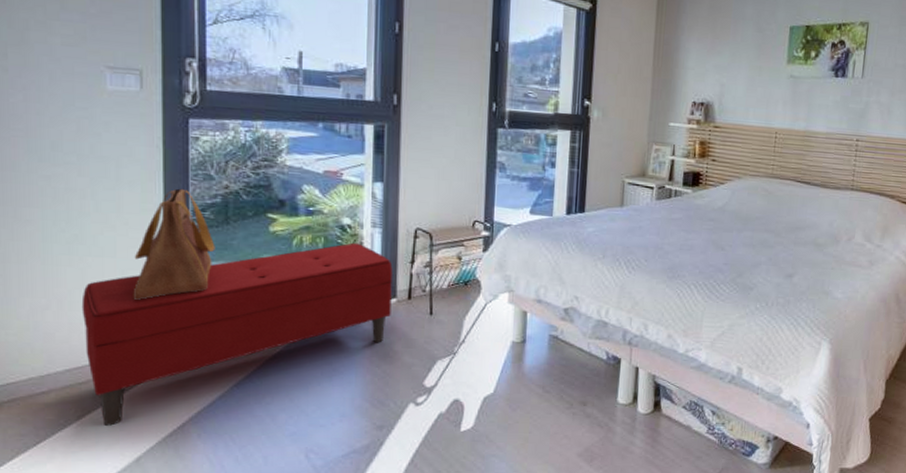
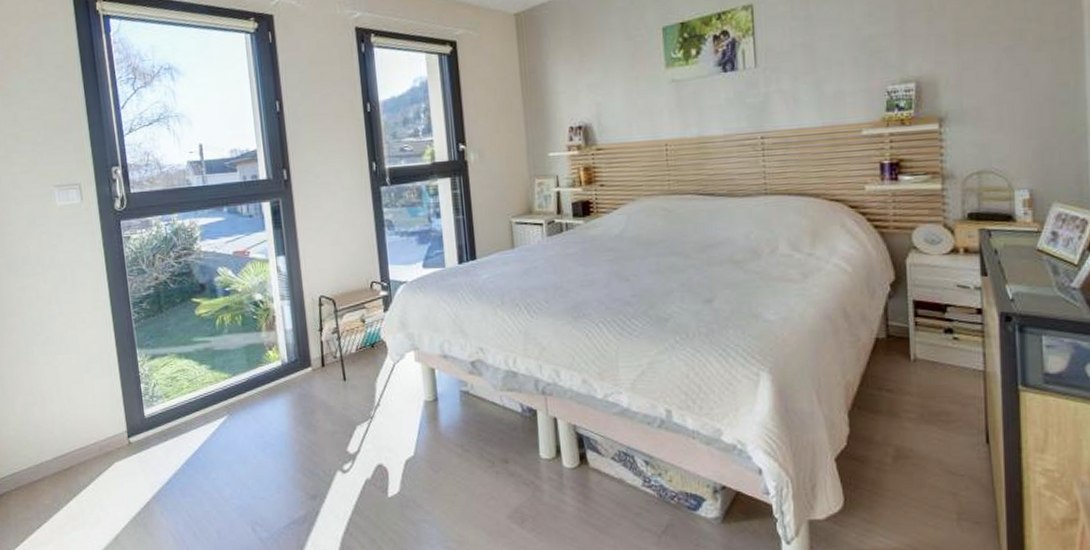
bench: present [81,242,393,426] -> none [58,316,309,507]
tote bag: present [133,188,215,300] -> none [93,284,155,390]

